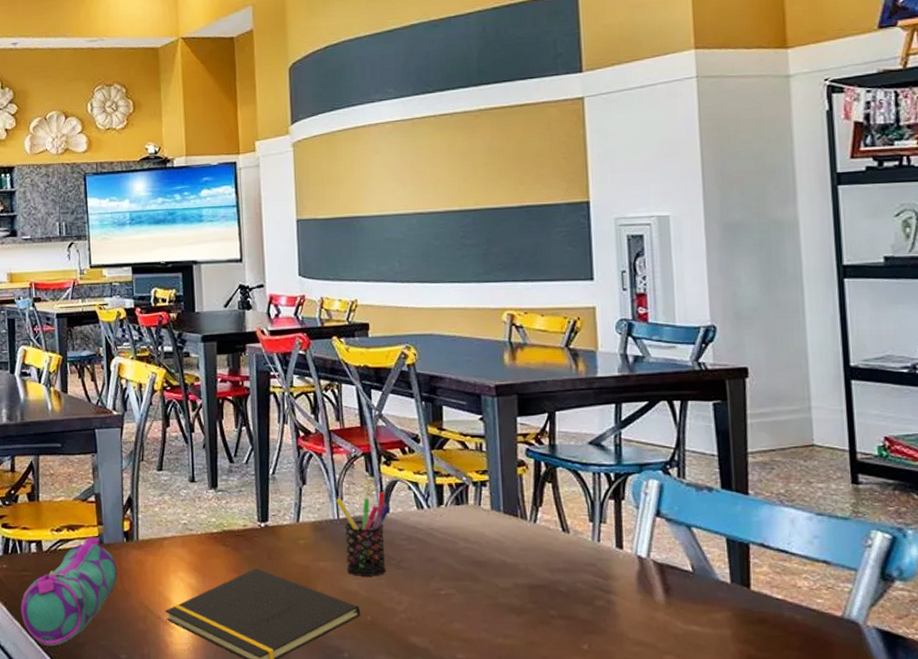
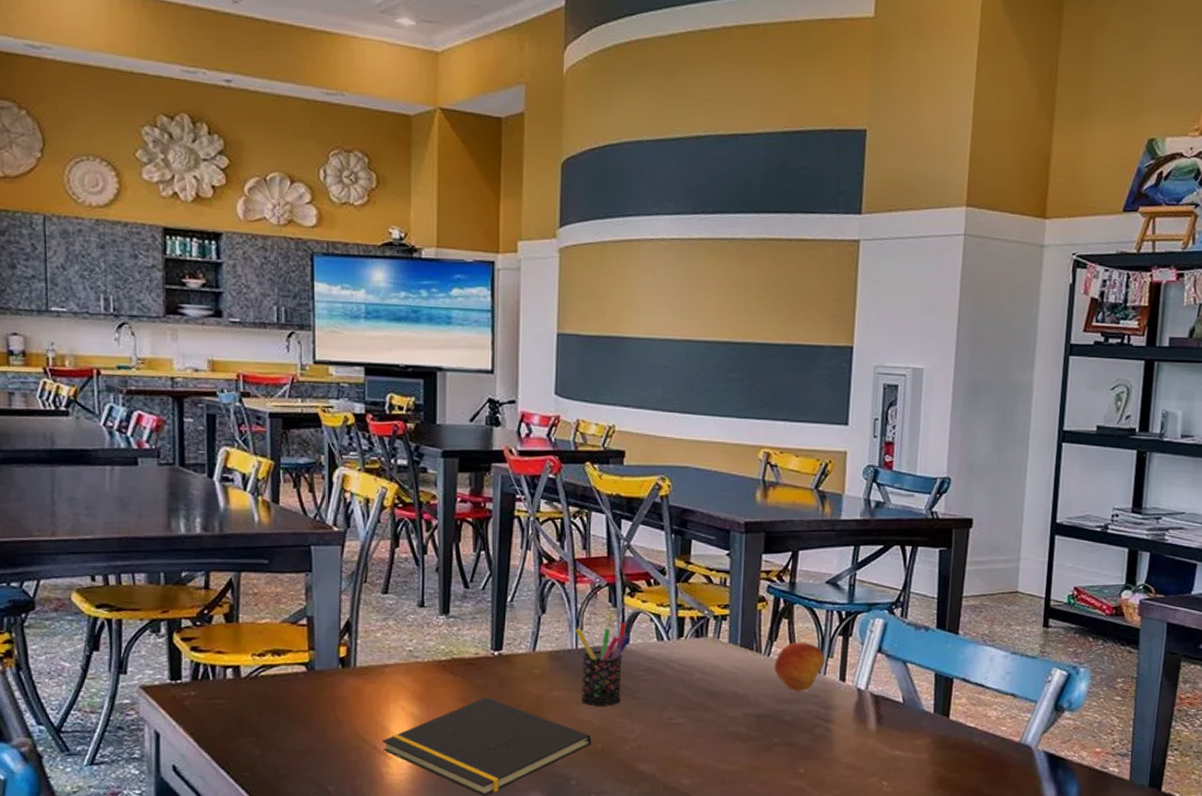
pencil case: present [20,537,118,647] -> none [211,663,330,780]
fruit: none [542,507,598,560] -> present [774,642,826,692]

